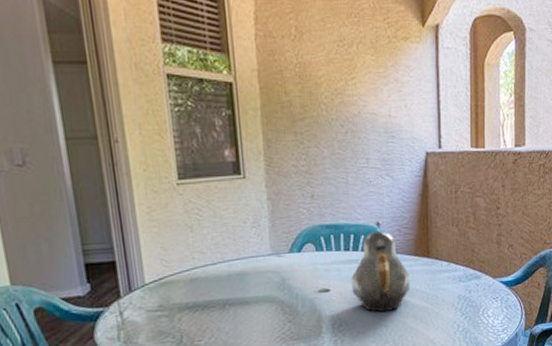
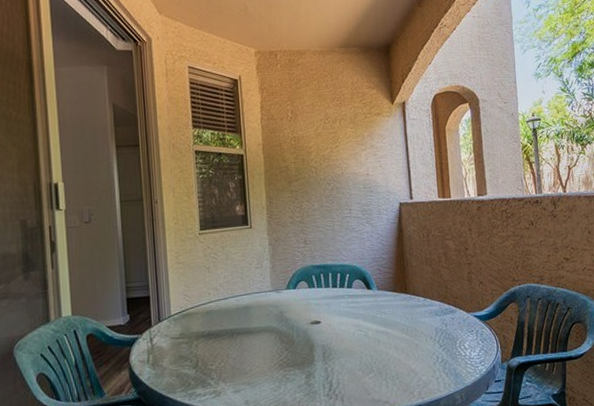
teapot: present [351,220,410,313] -> none [339,261,391,343]

